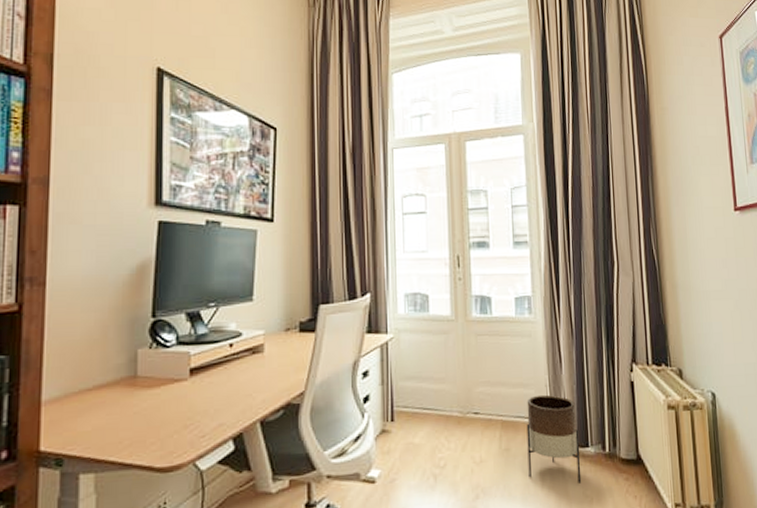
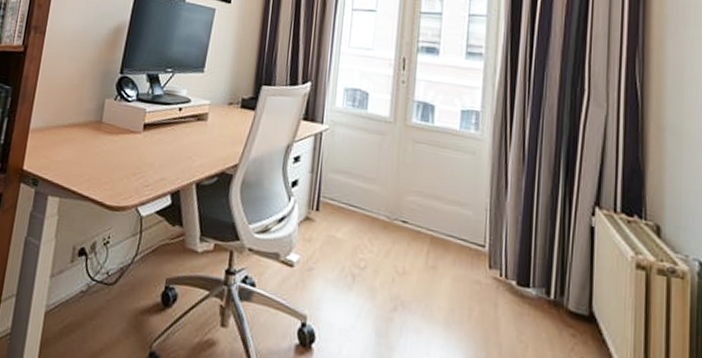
planter: present [526,394,582,484] -> none [455,217,520,325]

